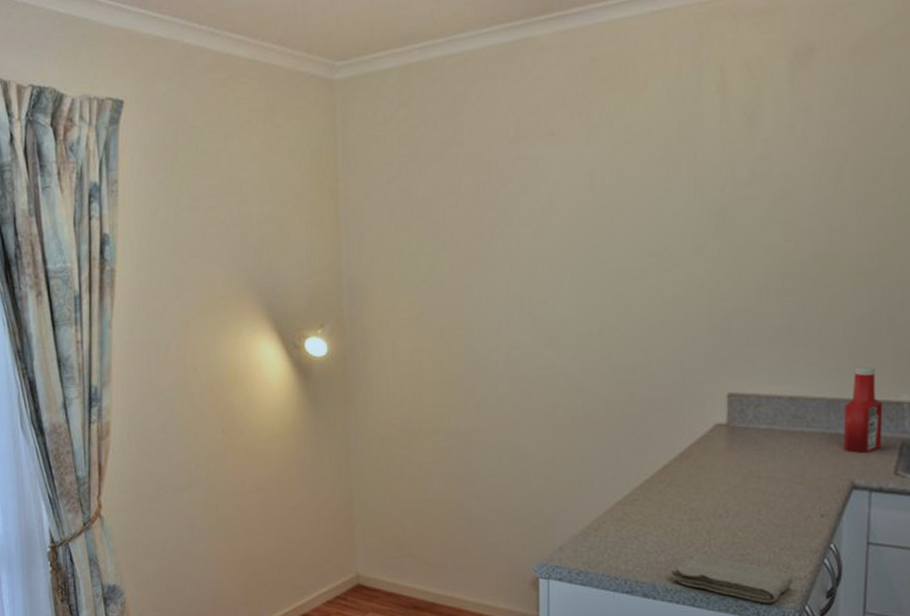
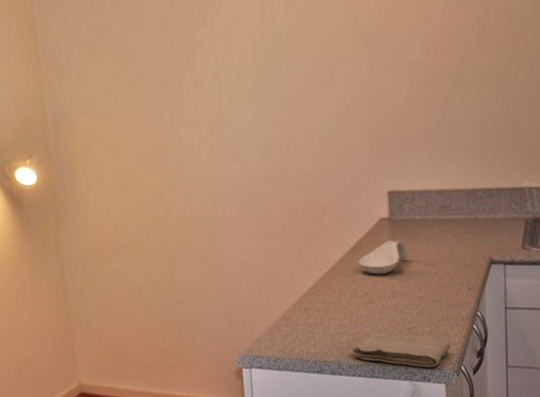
spoon rest: none [685,450,748,489] -> present [358,240,409,275]
ketchup bottle: present [843,366,883,453] -> none [481,160,511,234]

